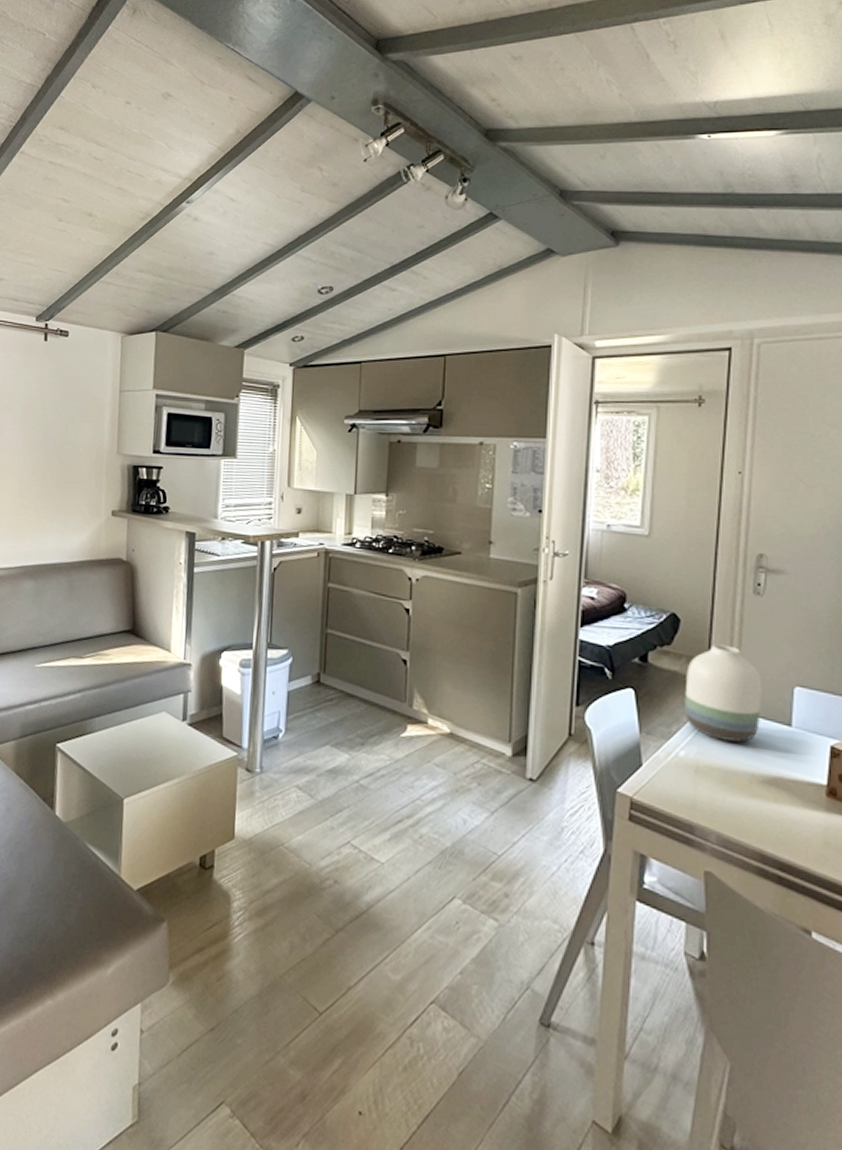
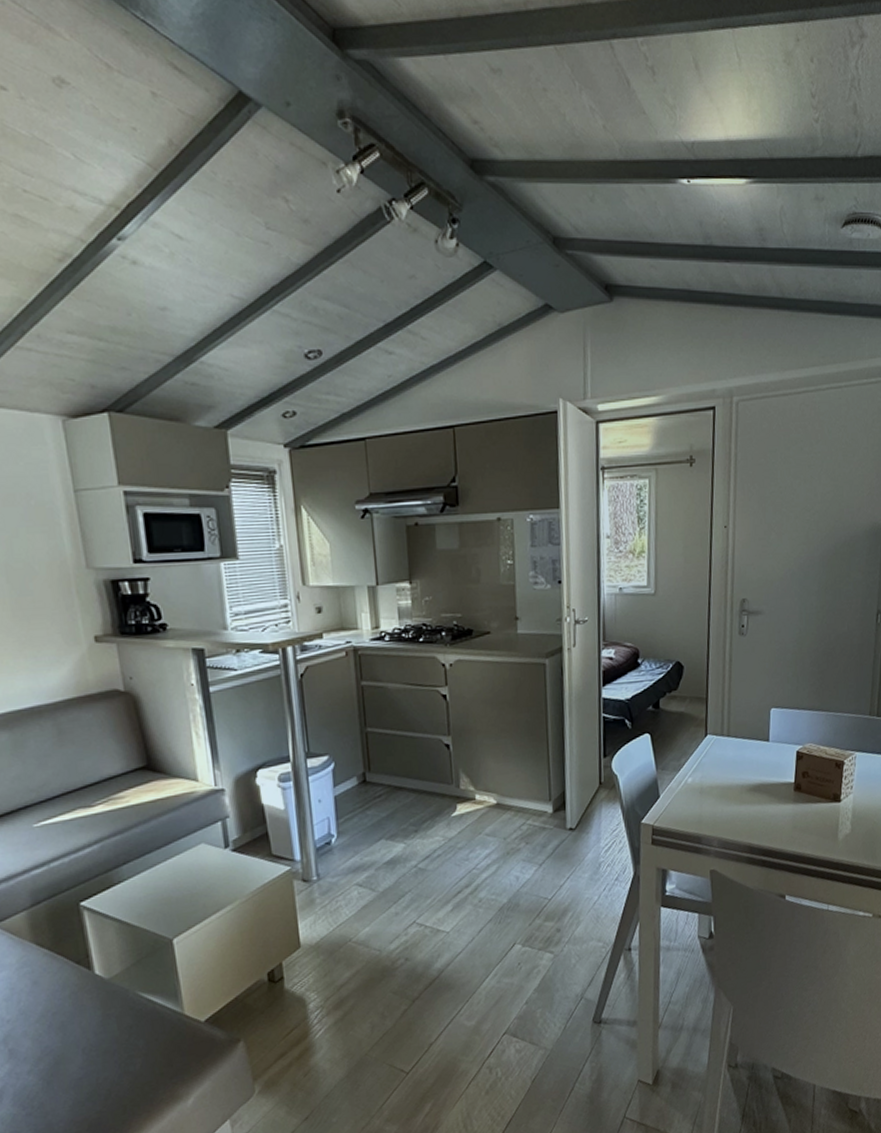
vase: present [685,644,763,743] -> none [689,682,748,763]

